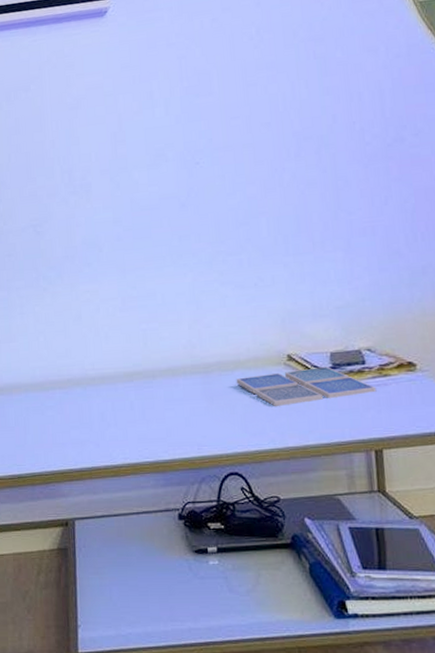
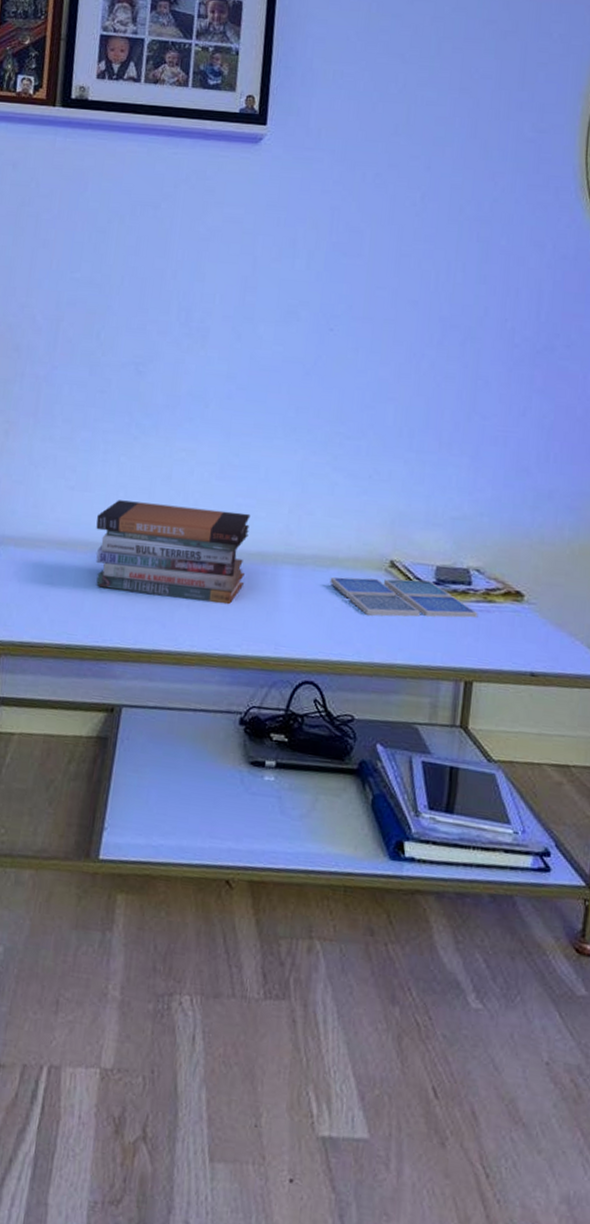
book stack: none [24,336,160,422] -> present [96,500,251,605]

